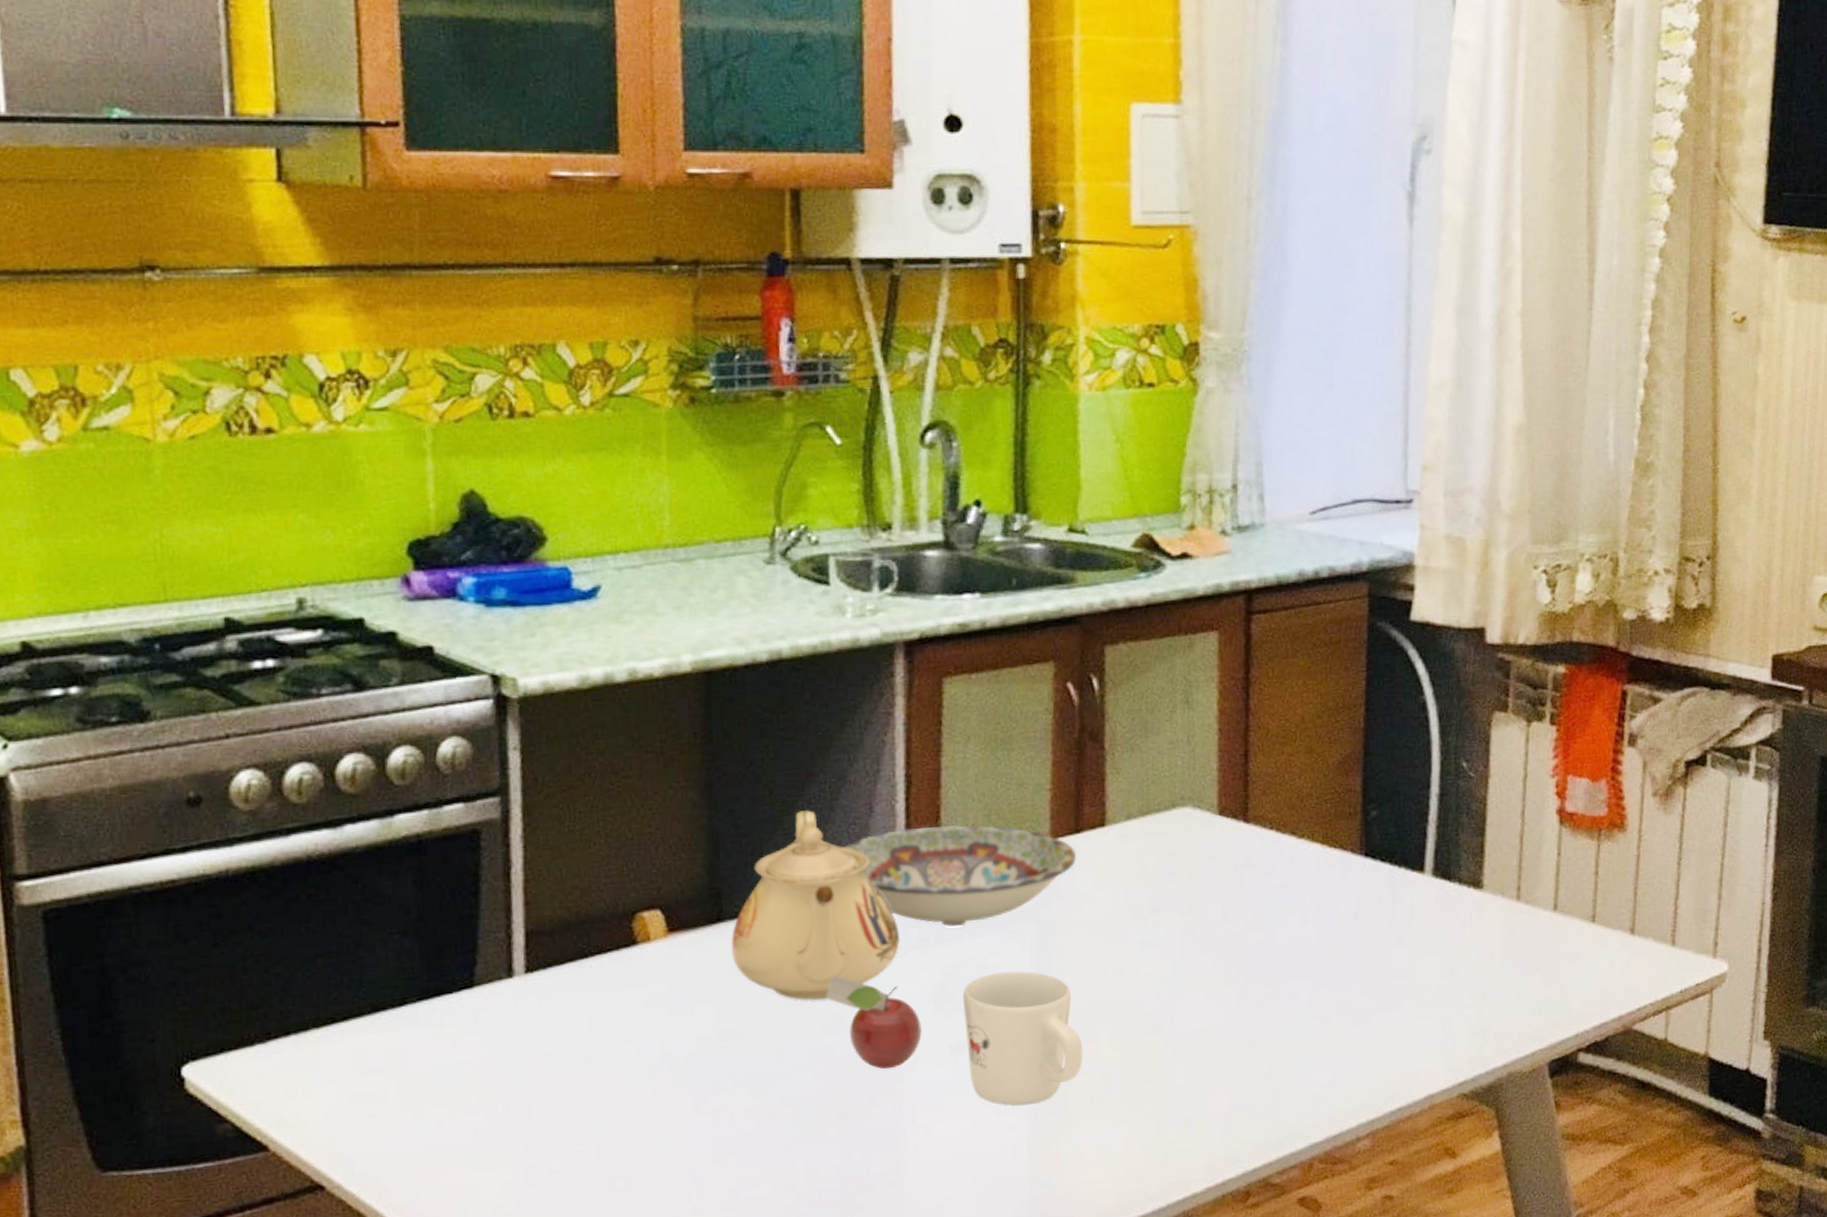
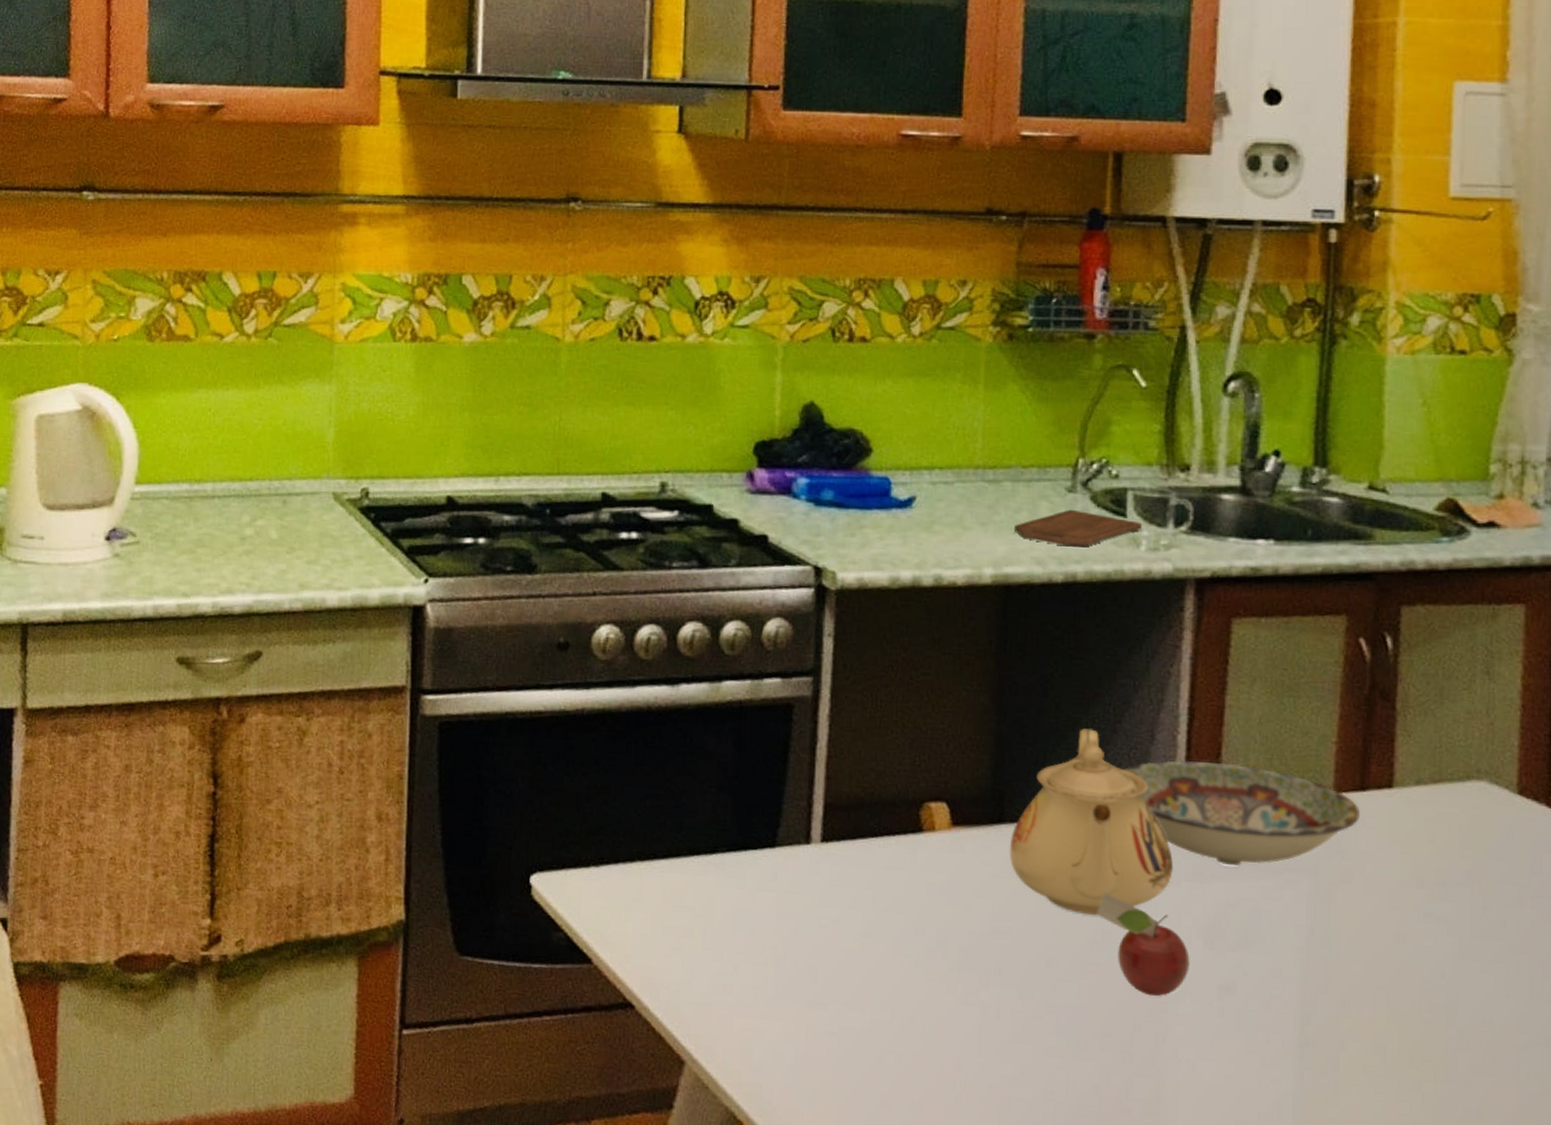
cutting board: none [711,582,847,622] -> present [1013,509,1143,546]
mug: present [962,971,1084,1106] -> none [1233,919,1358,1062]

